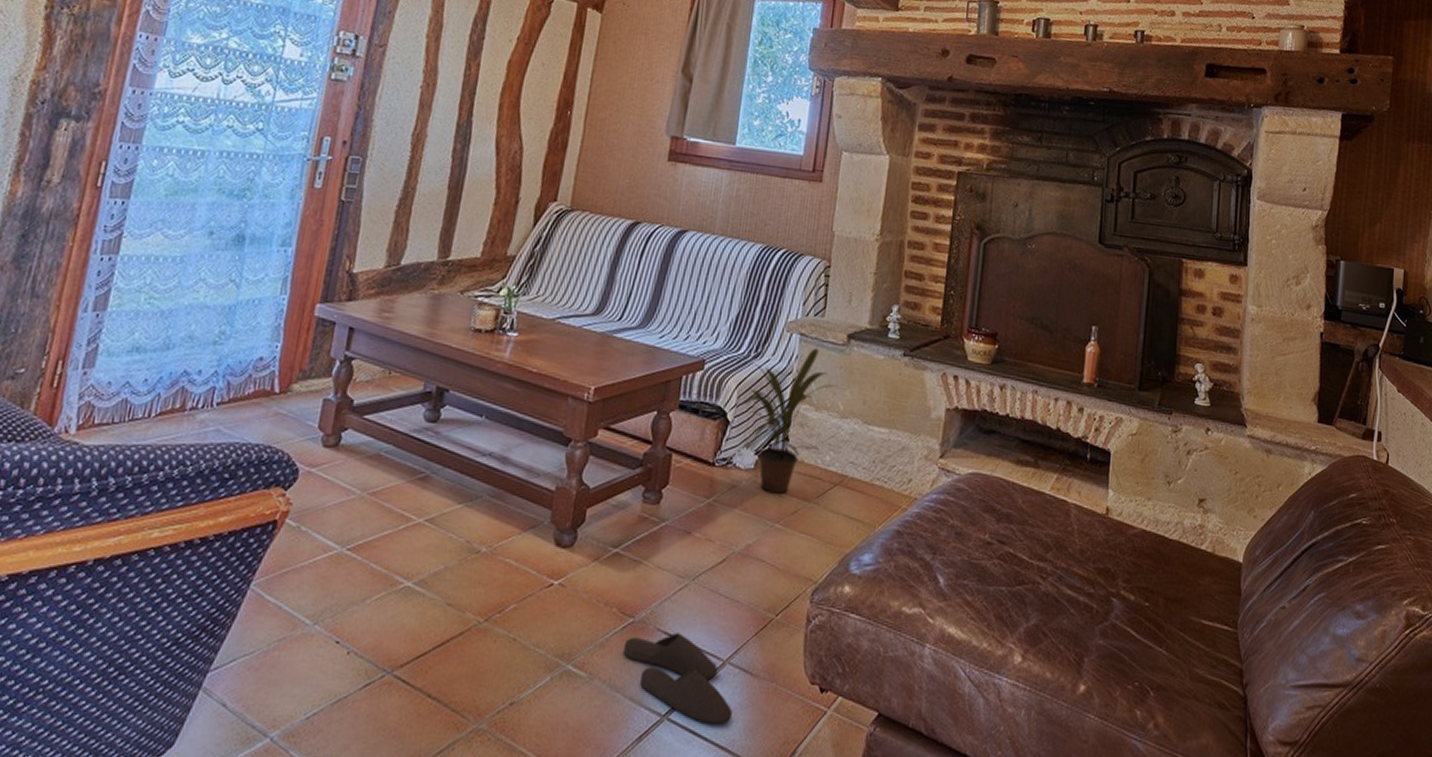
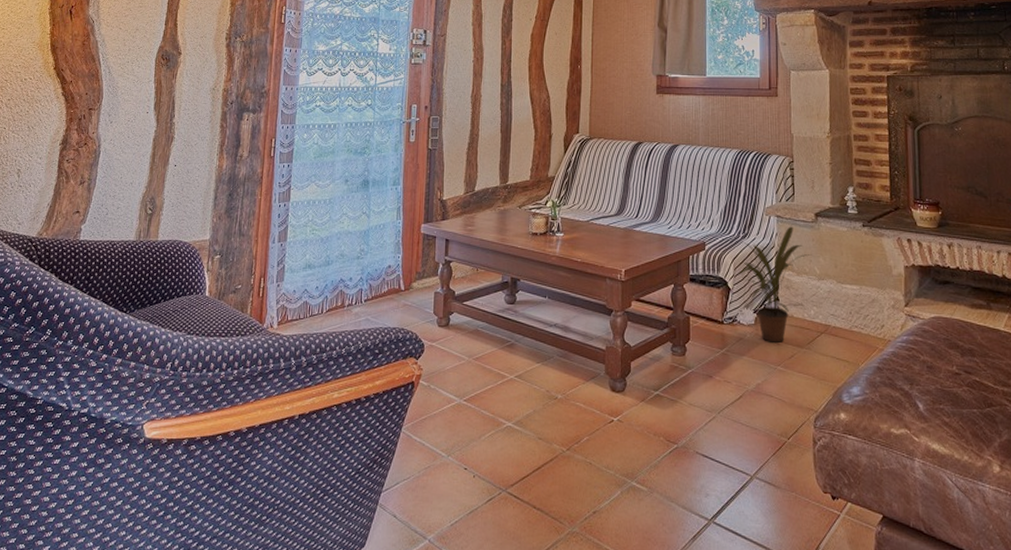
slippers: present [623,633,732,726] -> none [672,455,763,527]

